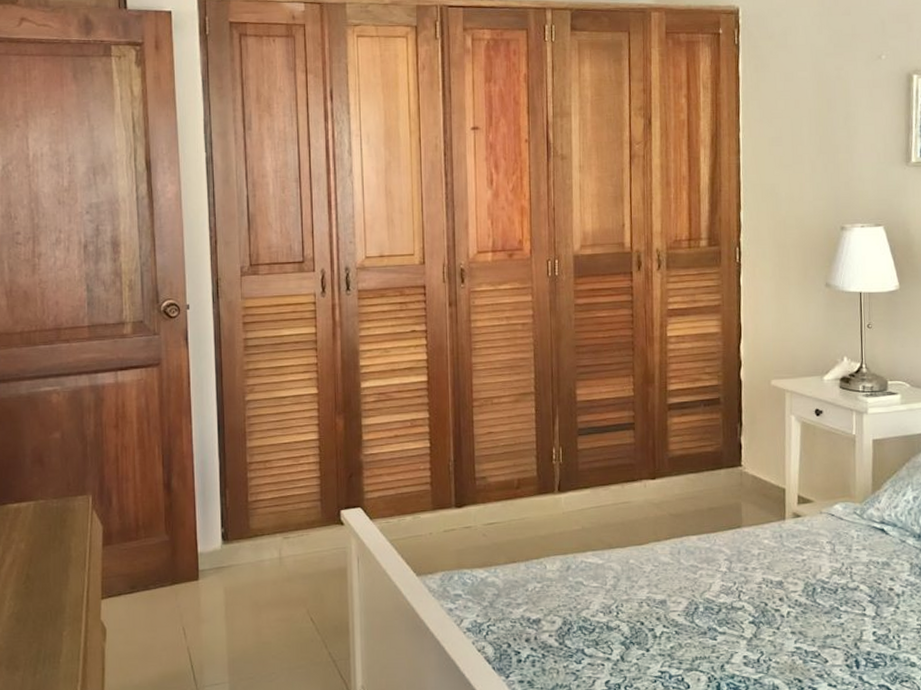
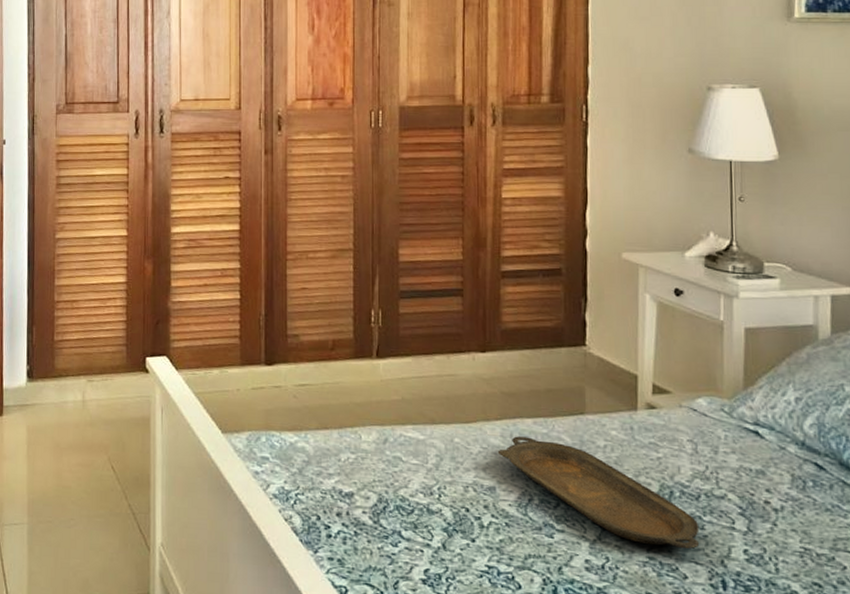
serving tray: none [667,552,837,637] -> present [497,436,700,549]

